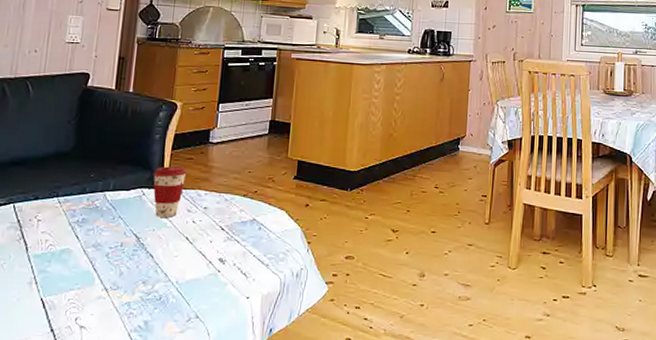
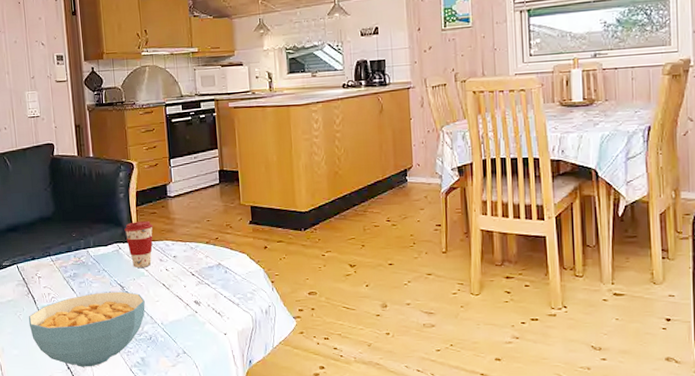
cereal bowl: none [12,242,162,330] -> present [28,291,145,367]

